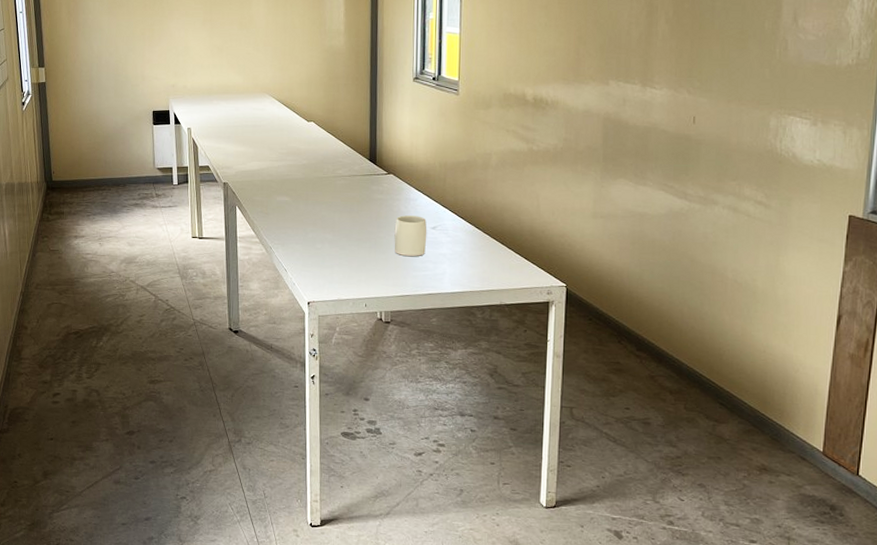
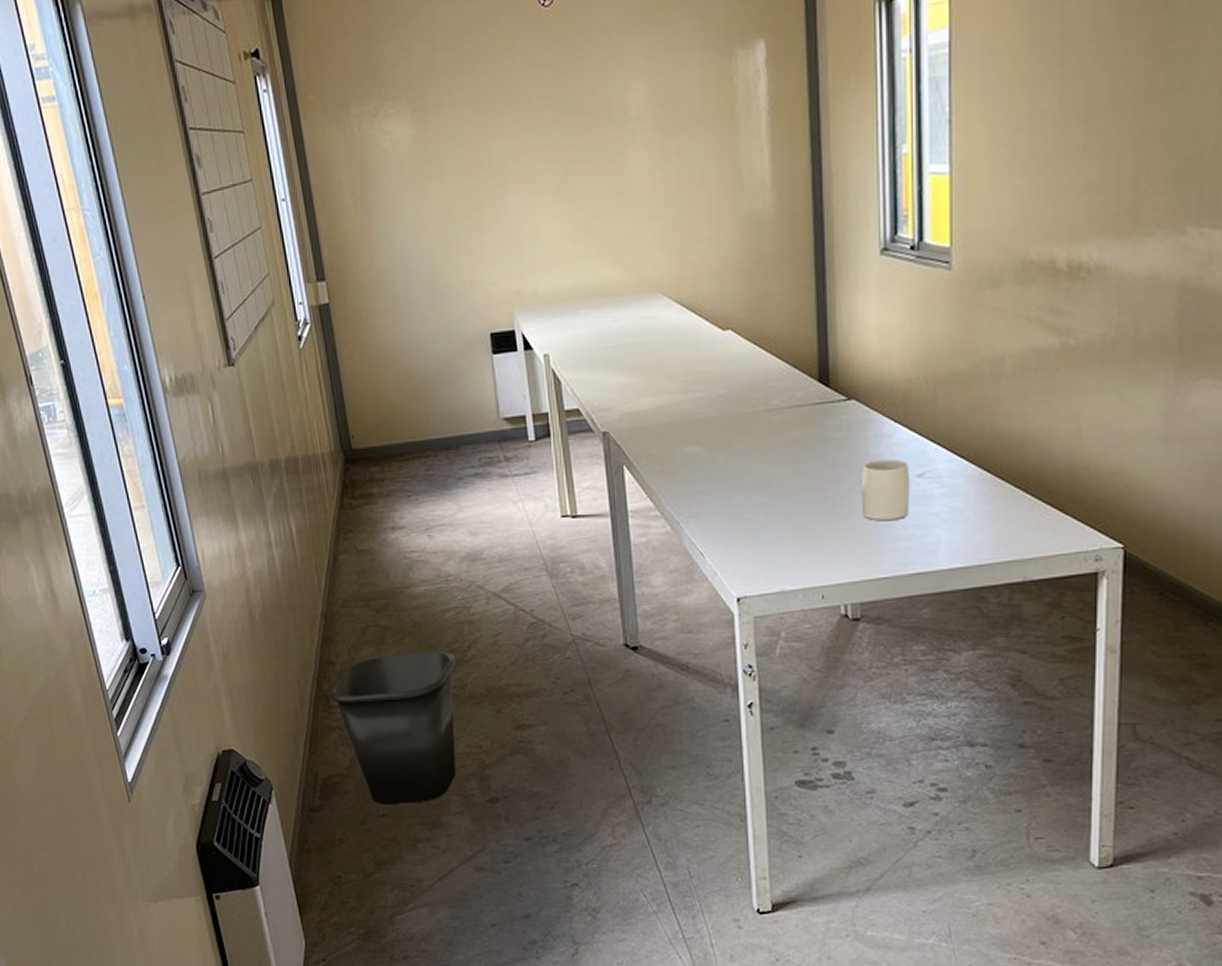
waste bin: none [20,323,112,432] -> present [327,650,456,805]

